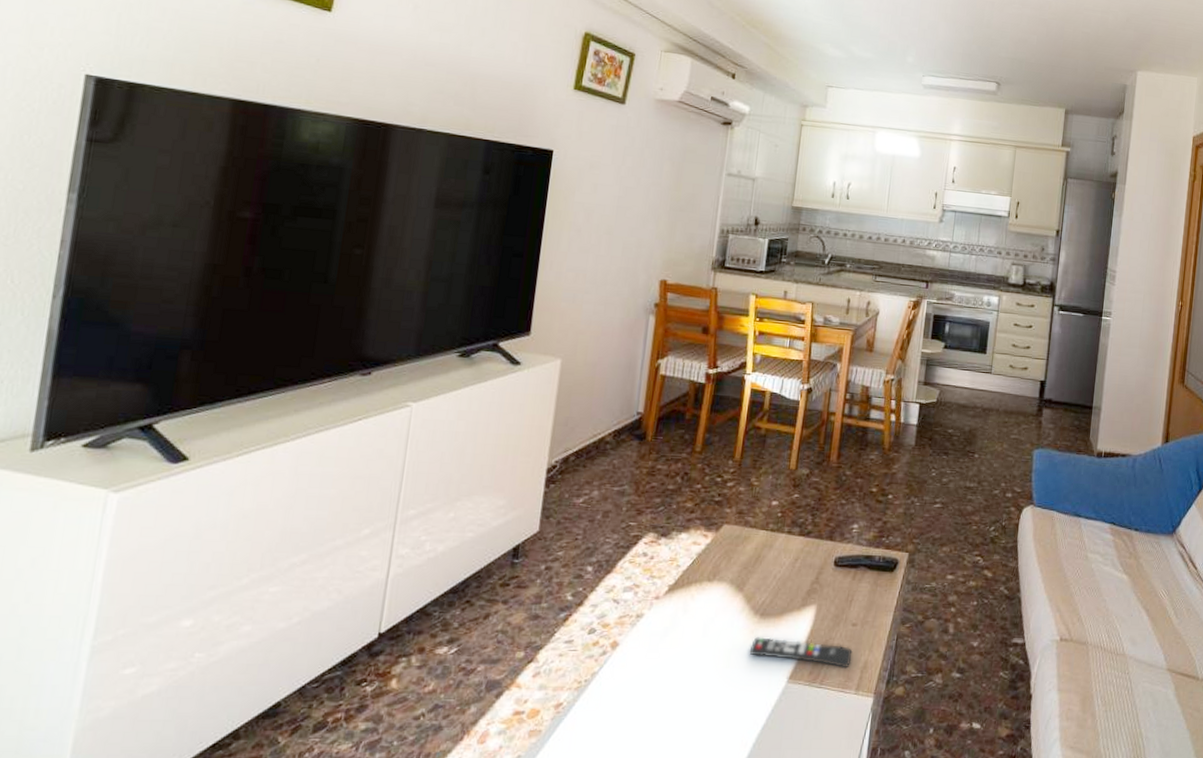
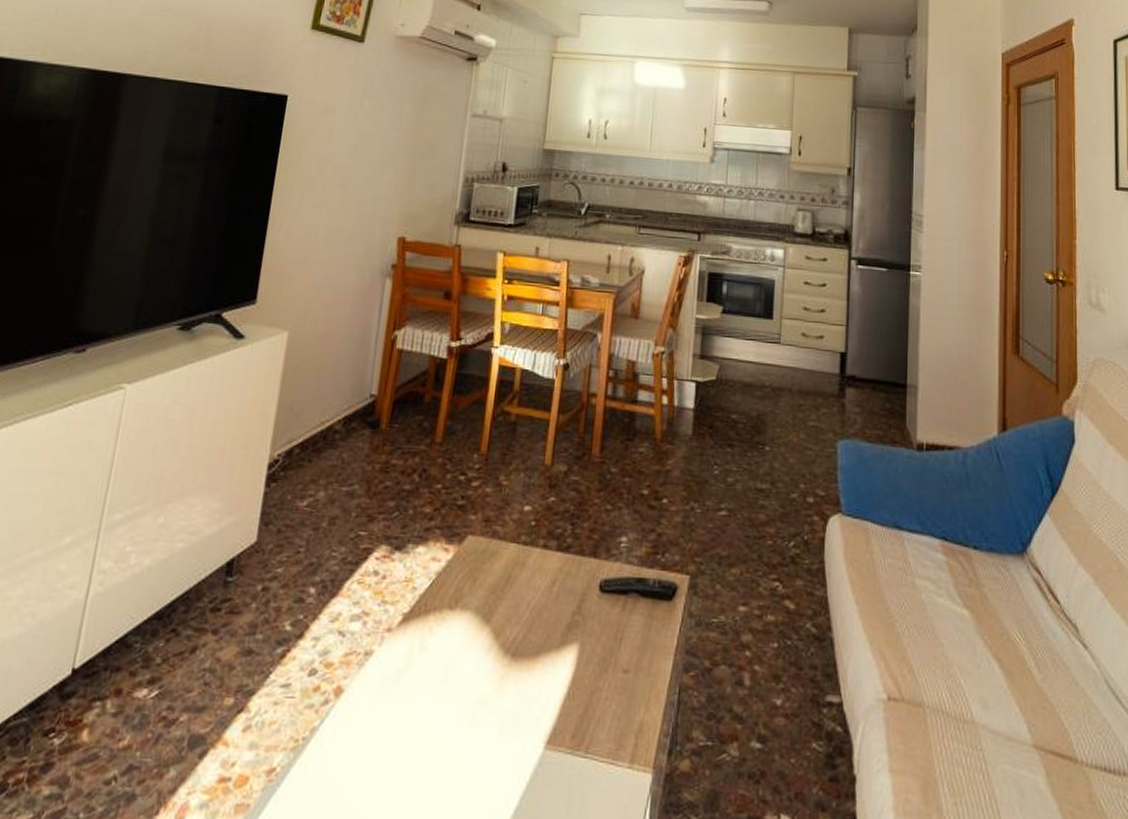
remote control: present [749,637,853,669] -> none [498,685,625,732]

